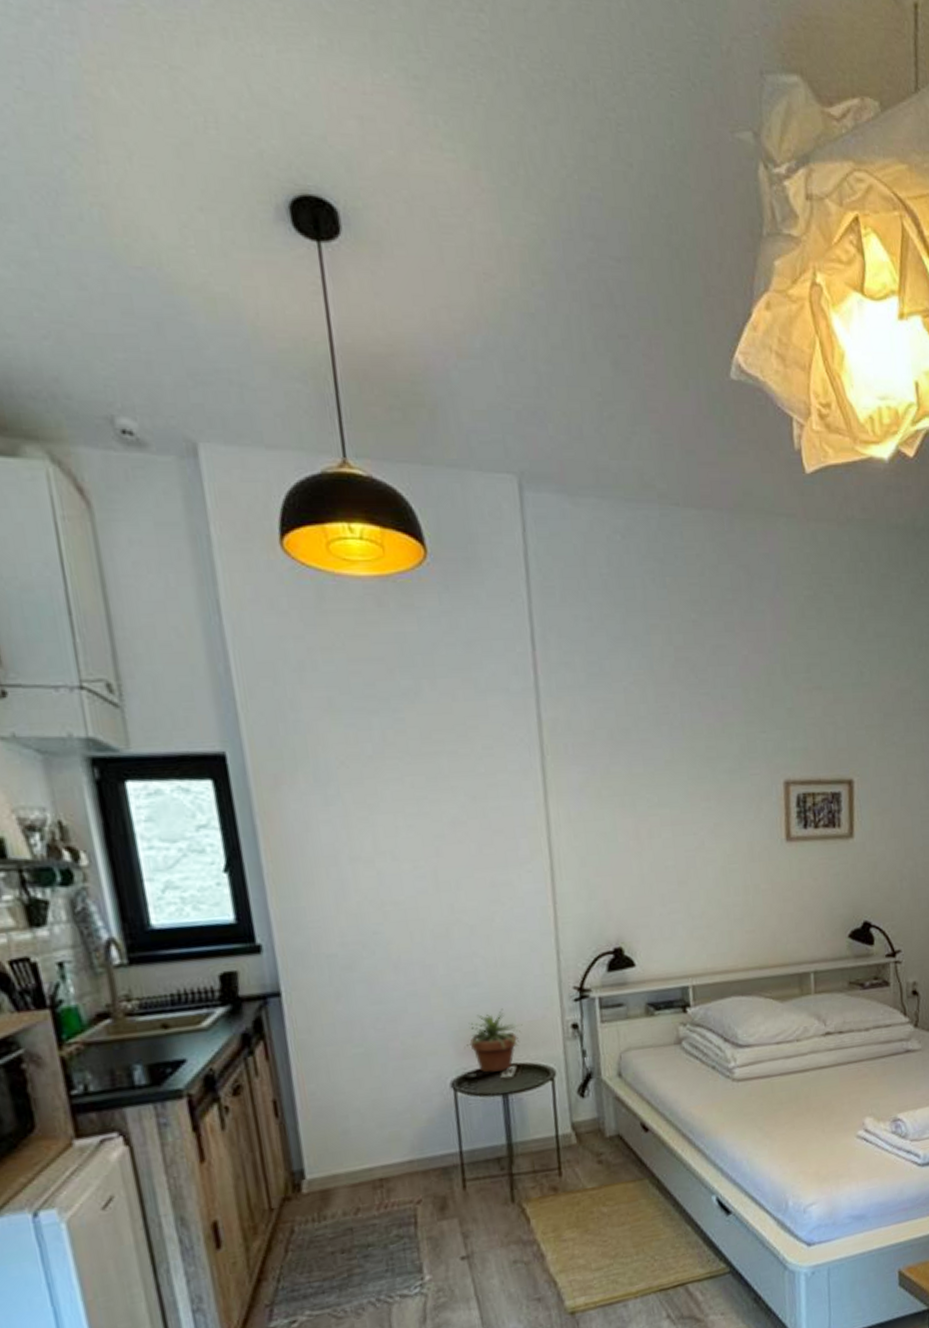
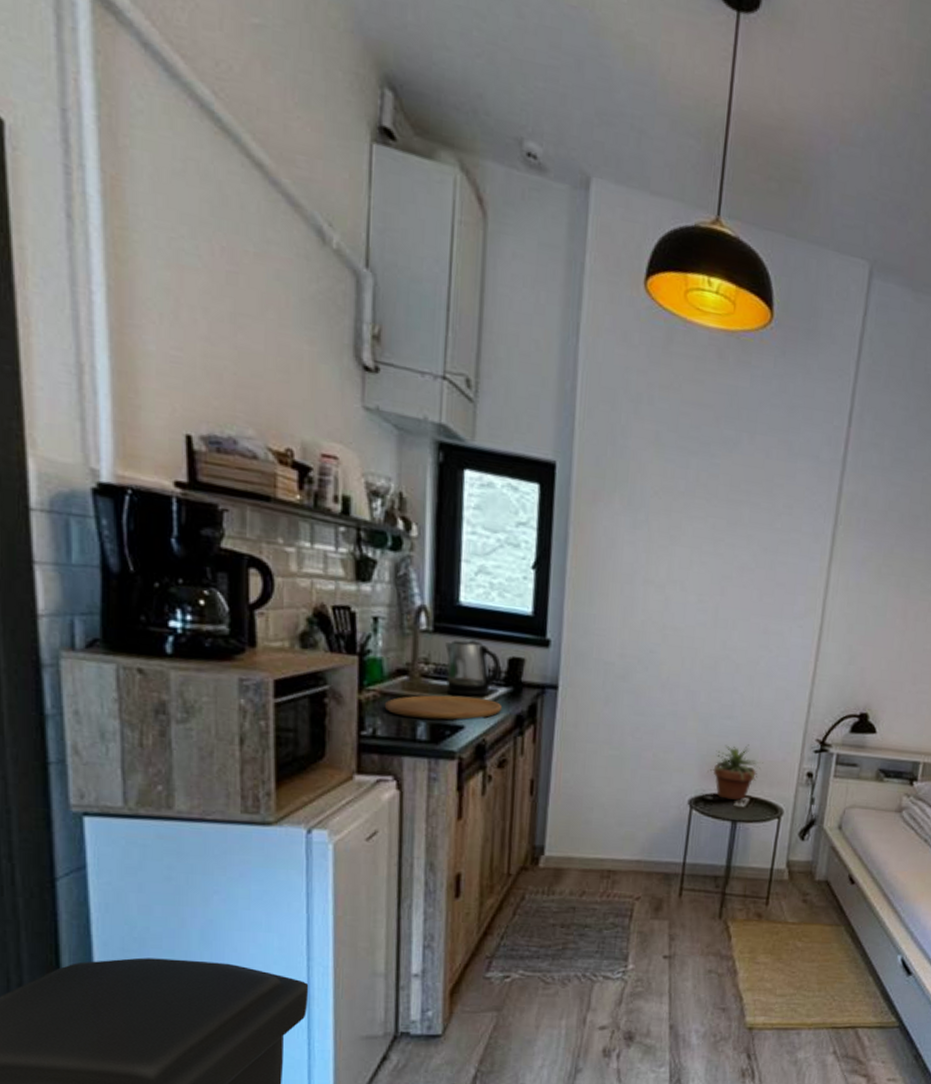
cutting board: none [90,1024,224,1065] -> present [384,695,503,721]
kettle: none [145,963,214,1028] -> present [445,639,501,697]

